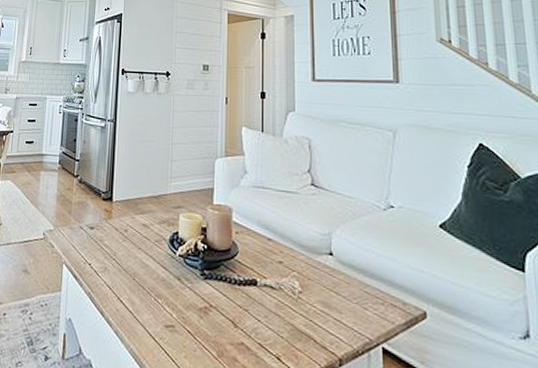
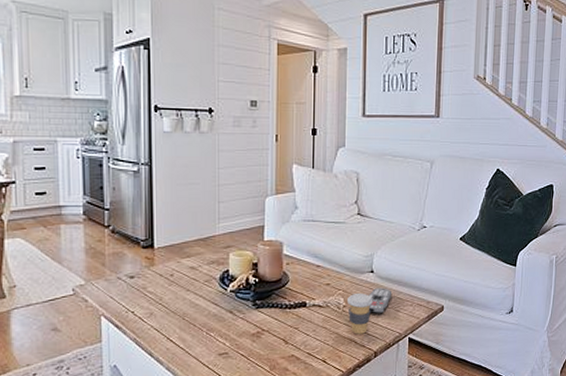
coffee cup: none [303,278,334,332] -> present [347,293,373,334]
remote control: none [328,274,357,310] -> present [368,288,392,314]

